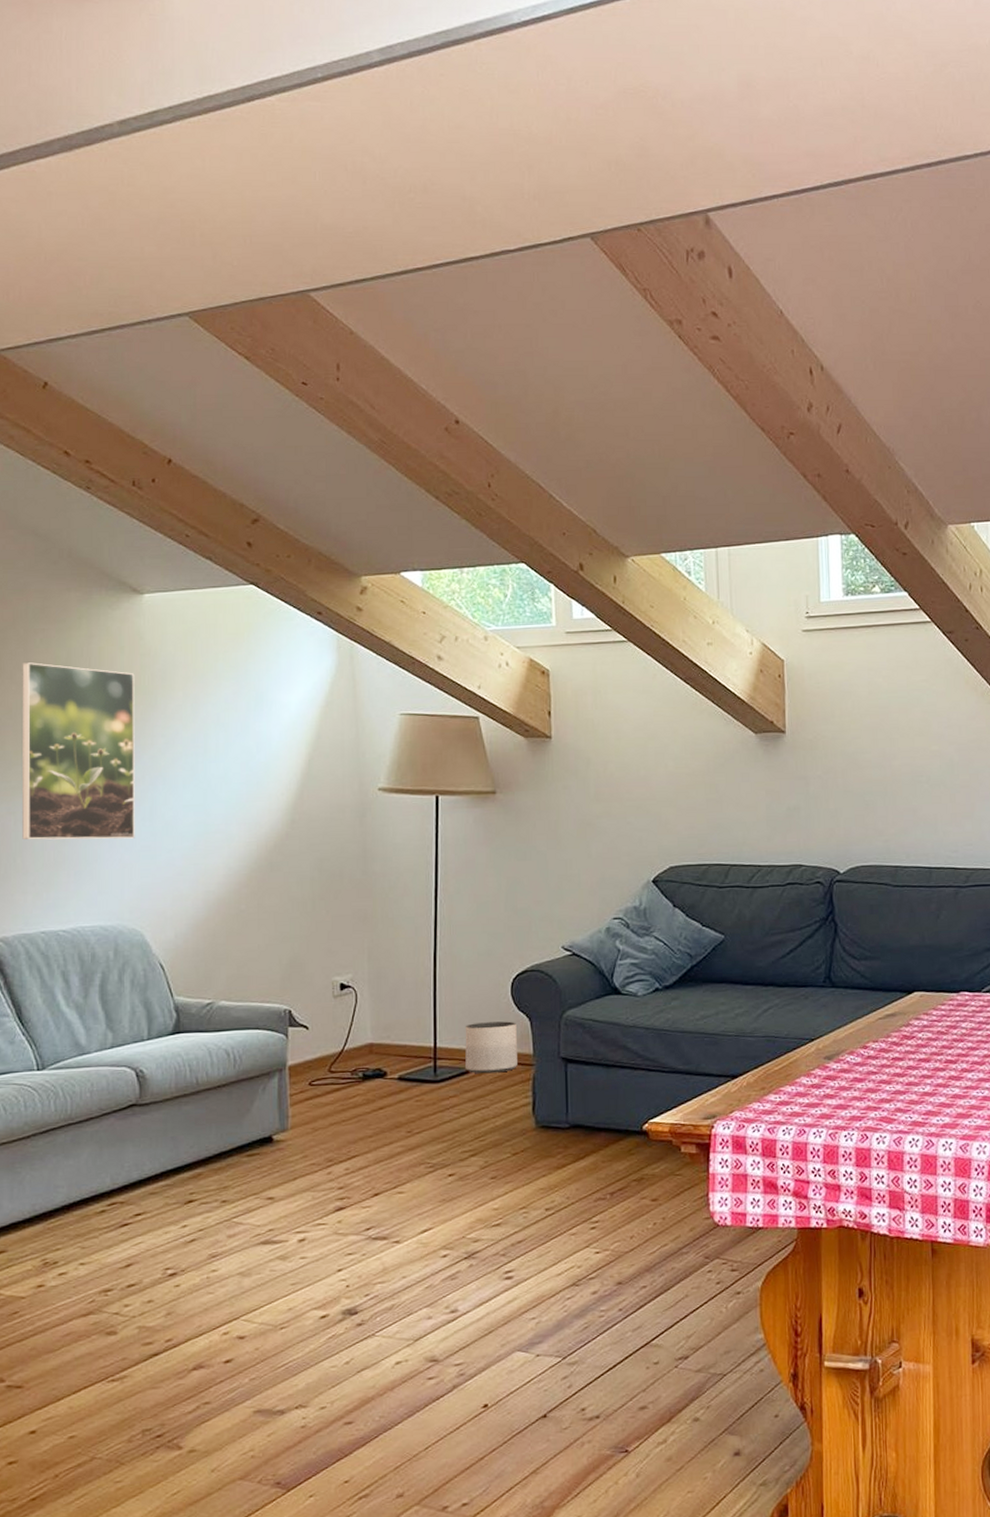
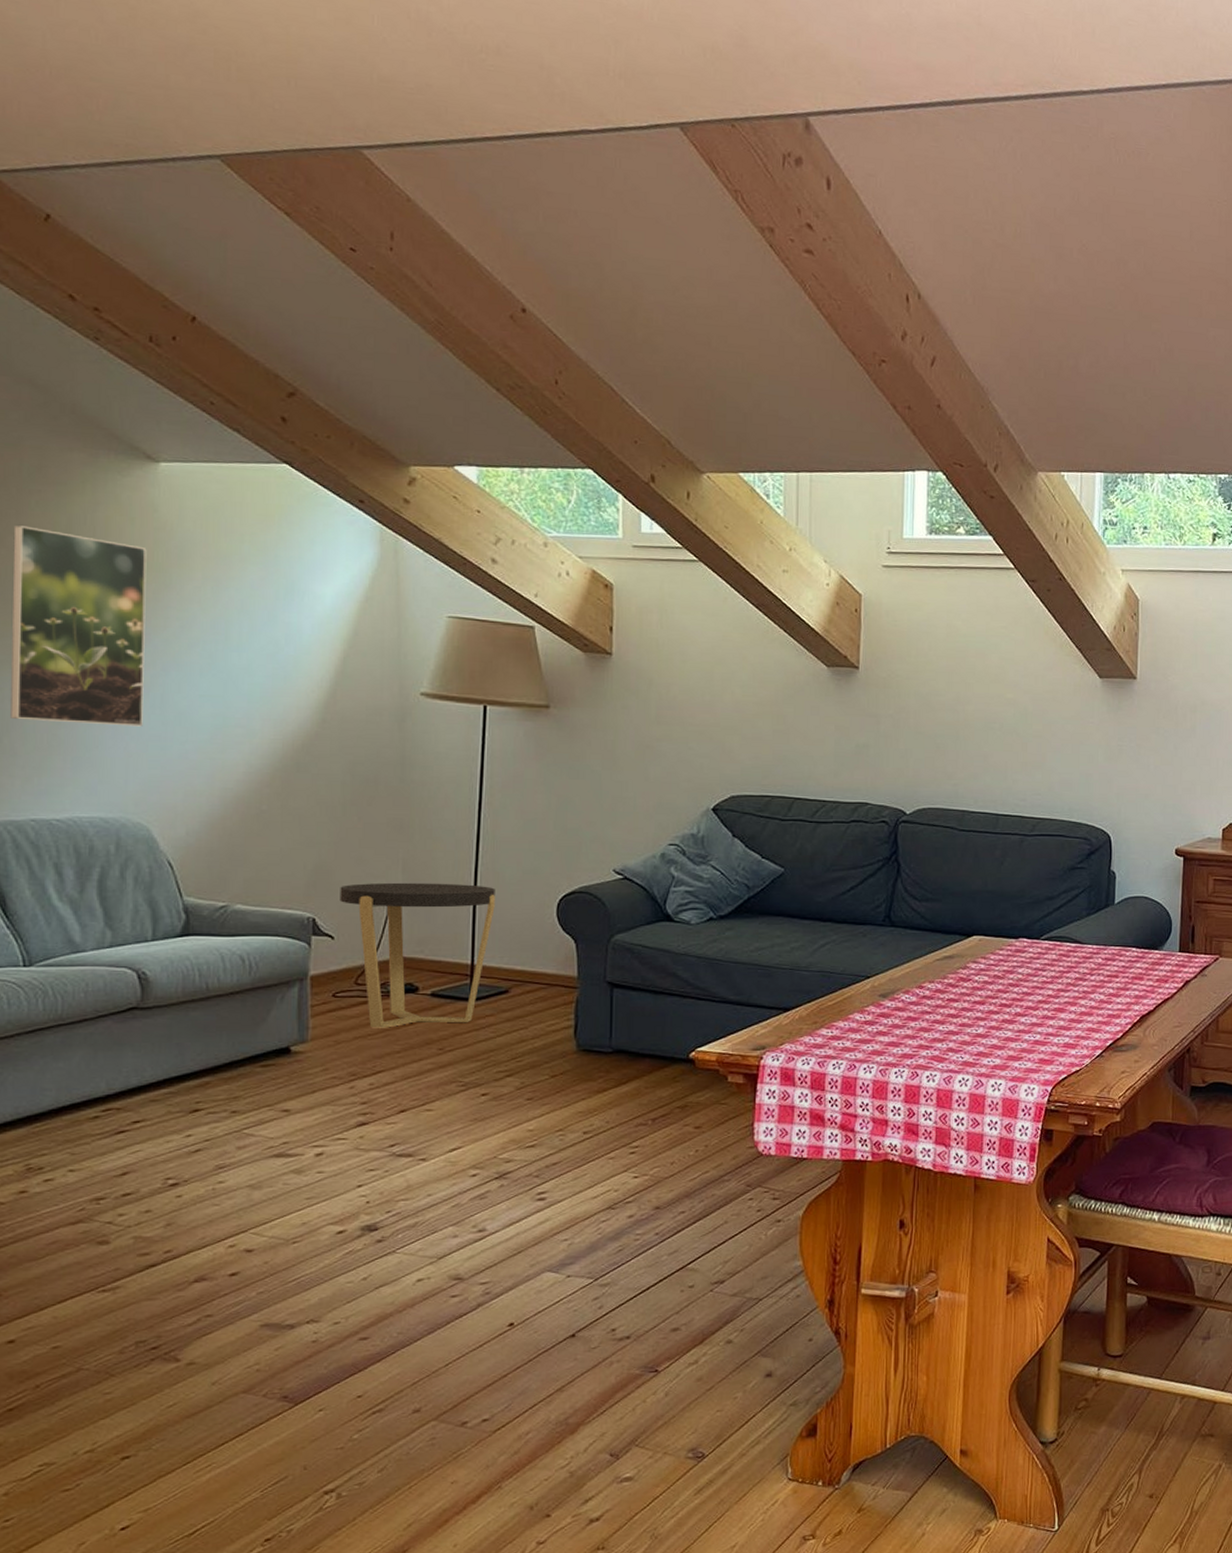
side table: none [312,969,454,1114] -> present [340,882,495,1028]
planter: present [465,1021,517,1074] -> none [504,942,561,994]

